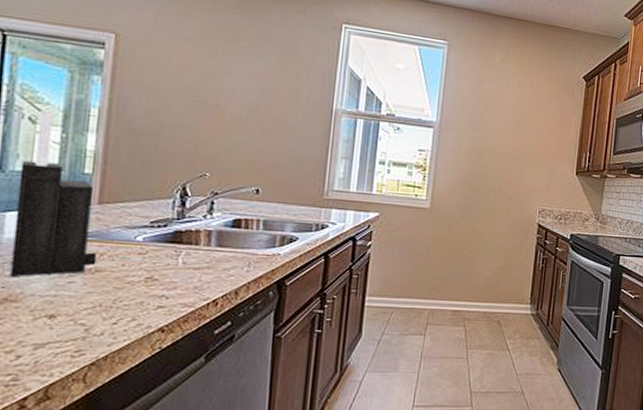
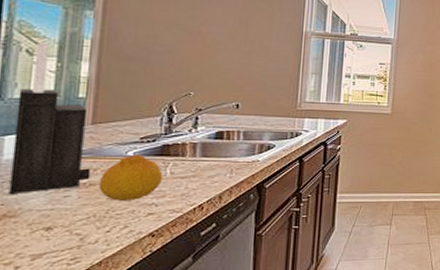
fruit: none [105,240,175,291] -> present [98,154,163,201]

